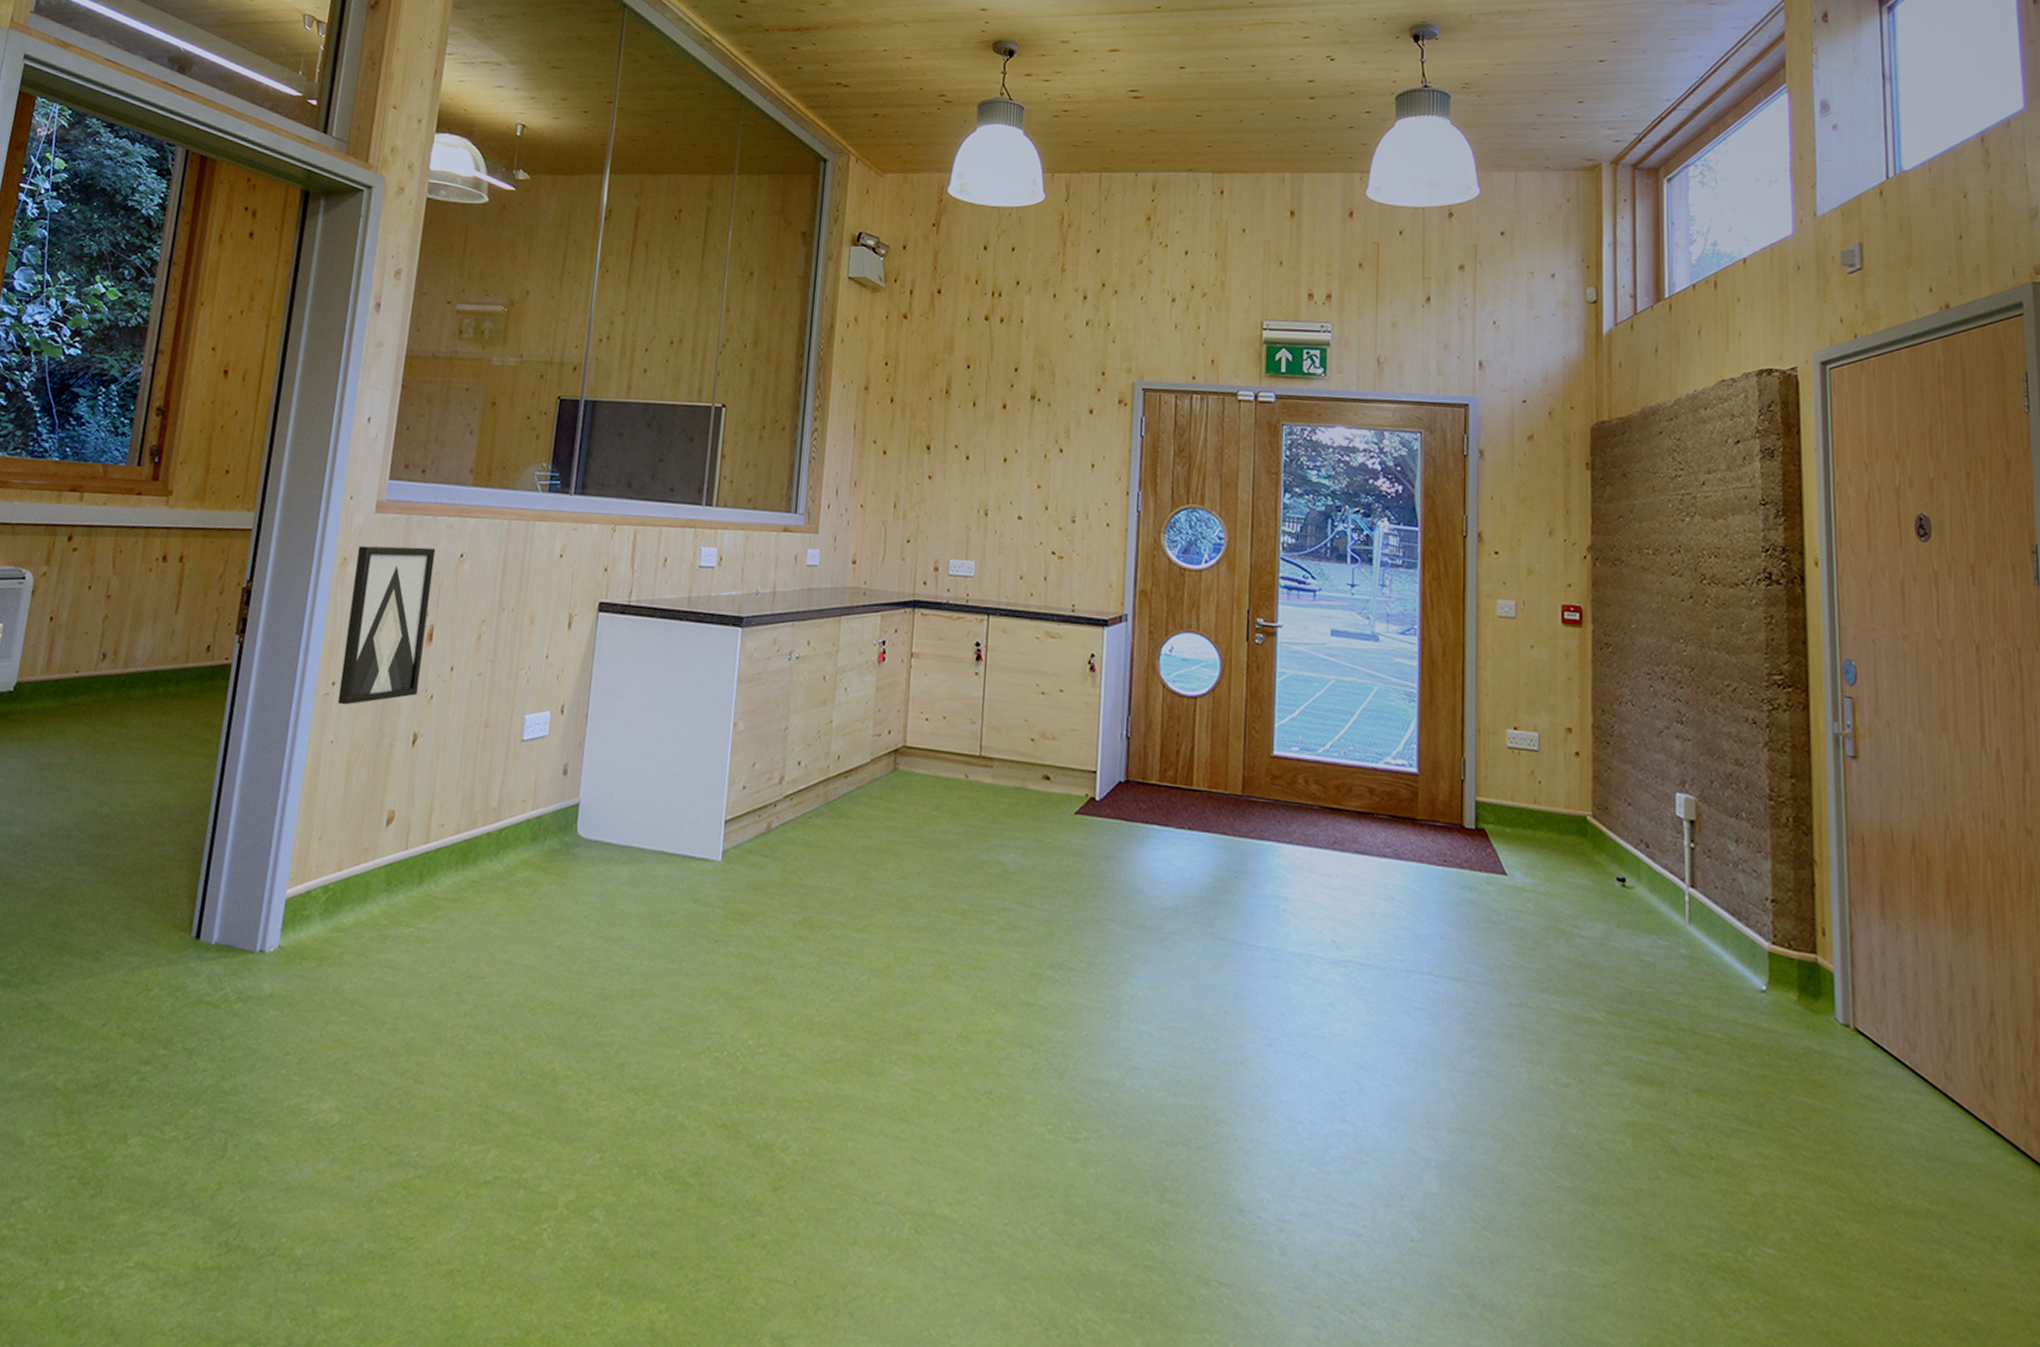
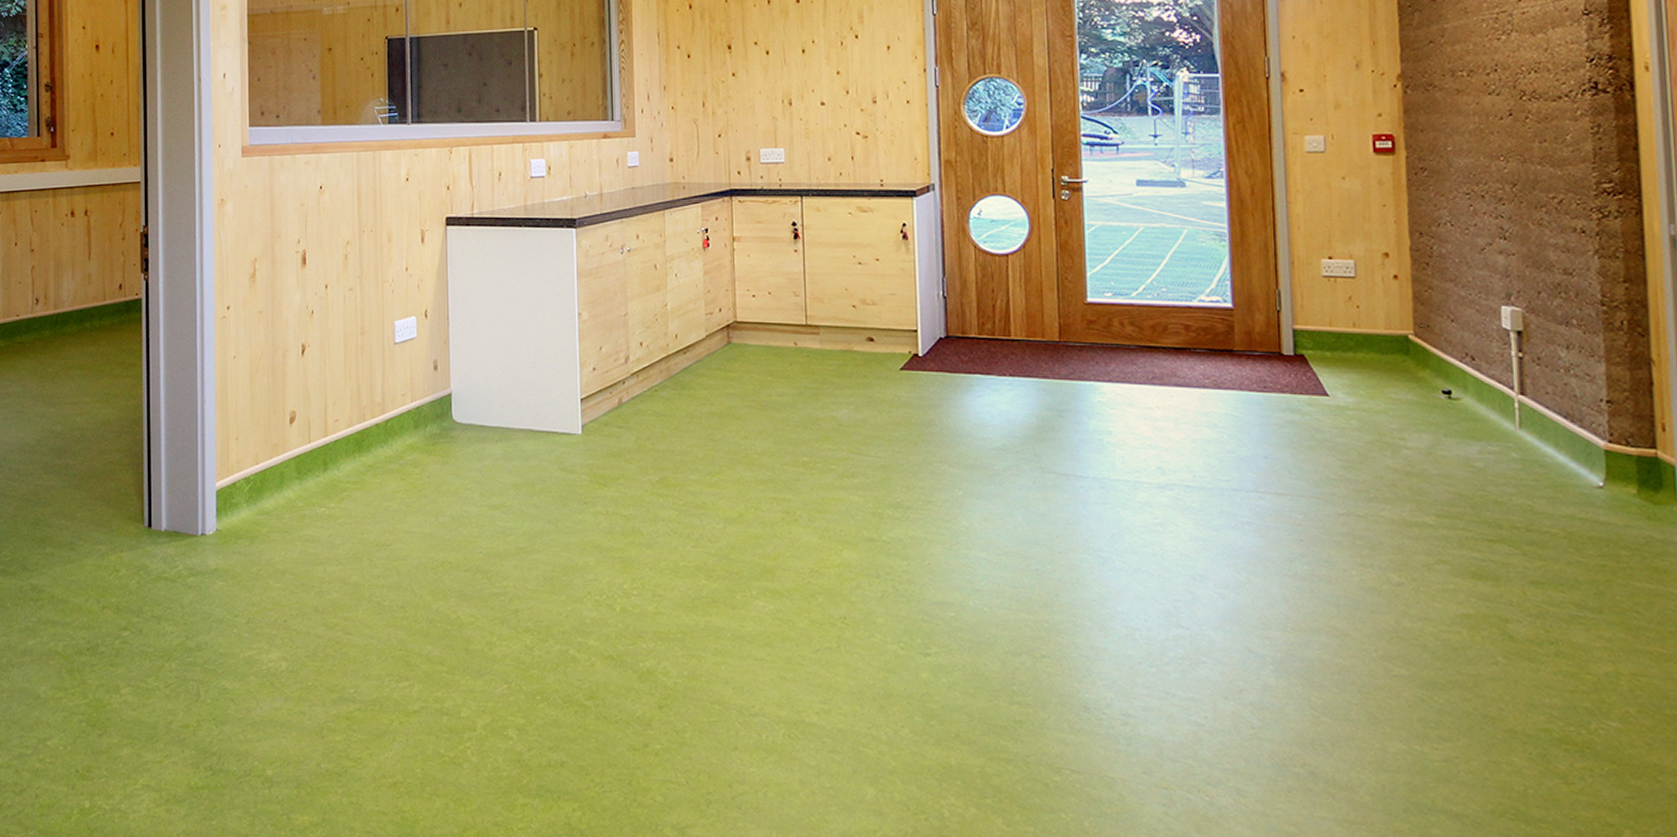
wall art: present [337,545,436,705] -> none [231,183,300,325]

